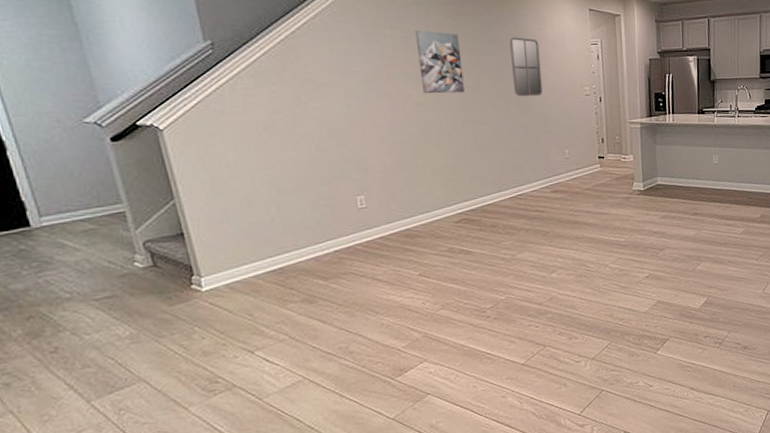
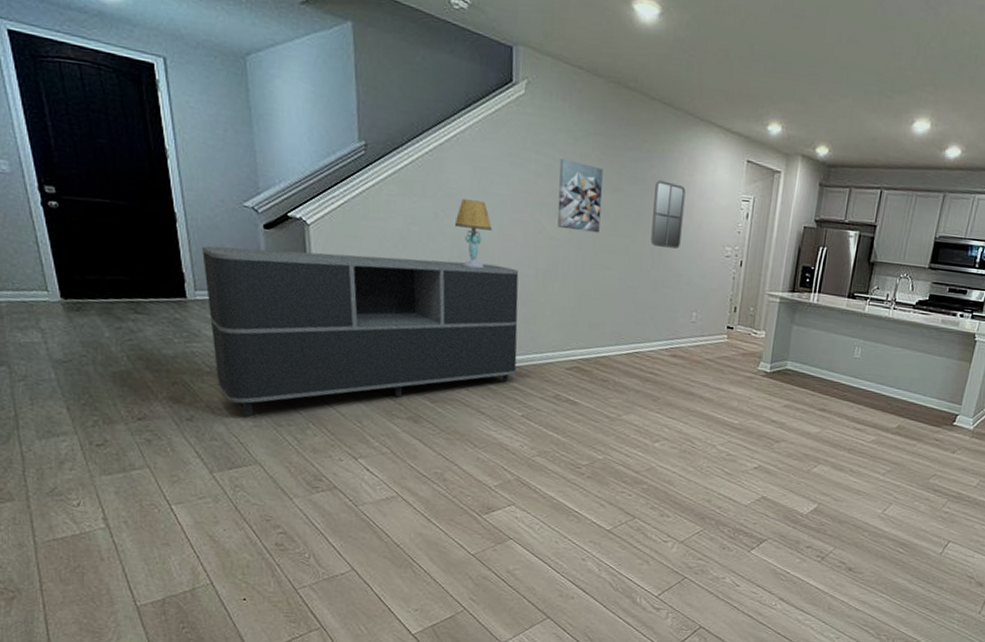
sideboard: none [42,137,406,334] -> present [202,246,519,416]
table lamp: none [319,80,359,145] -> present [454,199,492,269]

